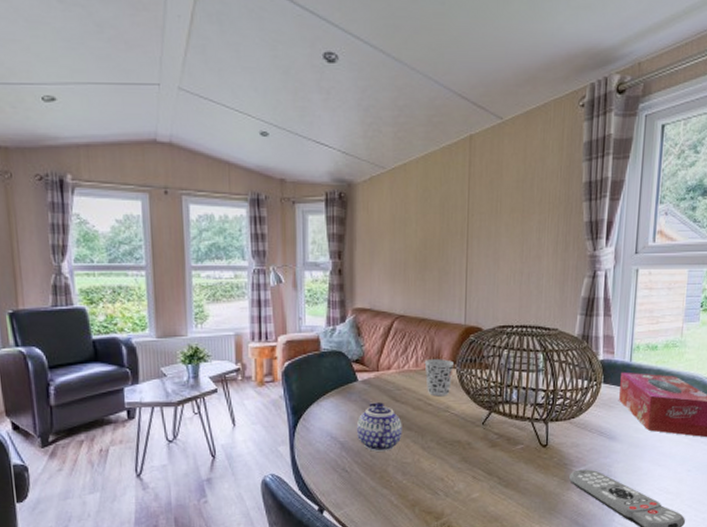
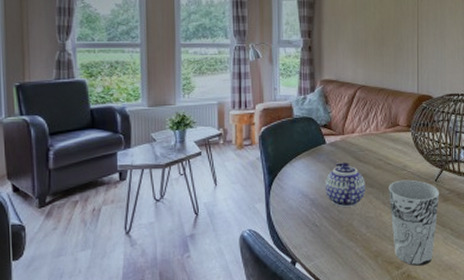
cup: present [424,359,454,397] -> none [383,123,409,157]
cup: none [428,422,487,517] -> present [389,179,440,266]

